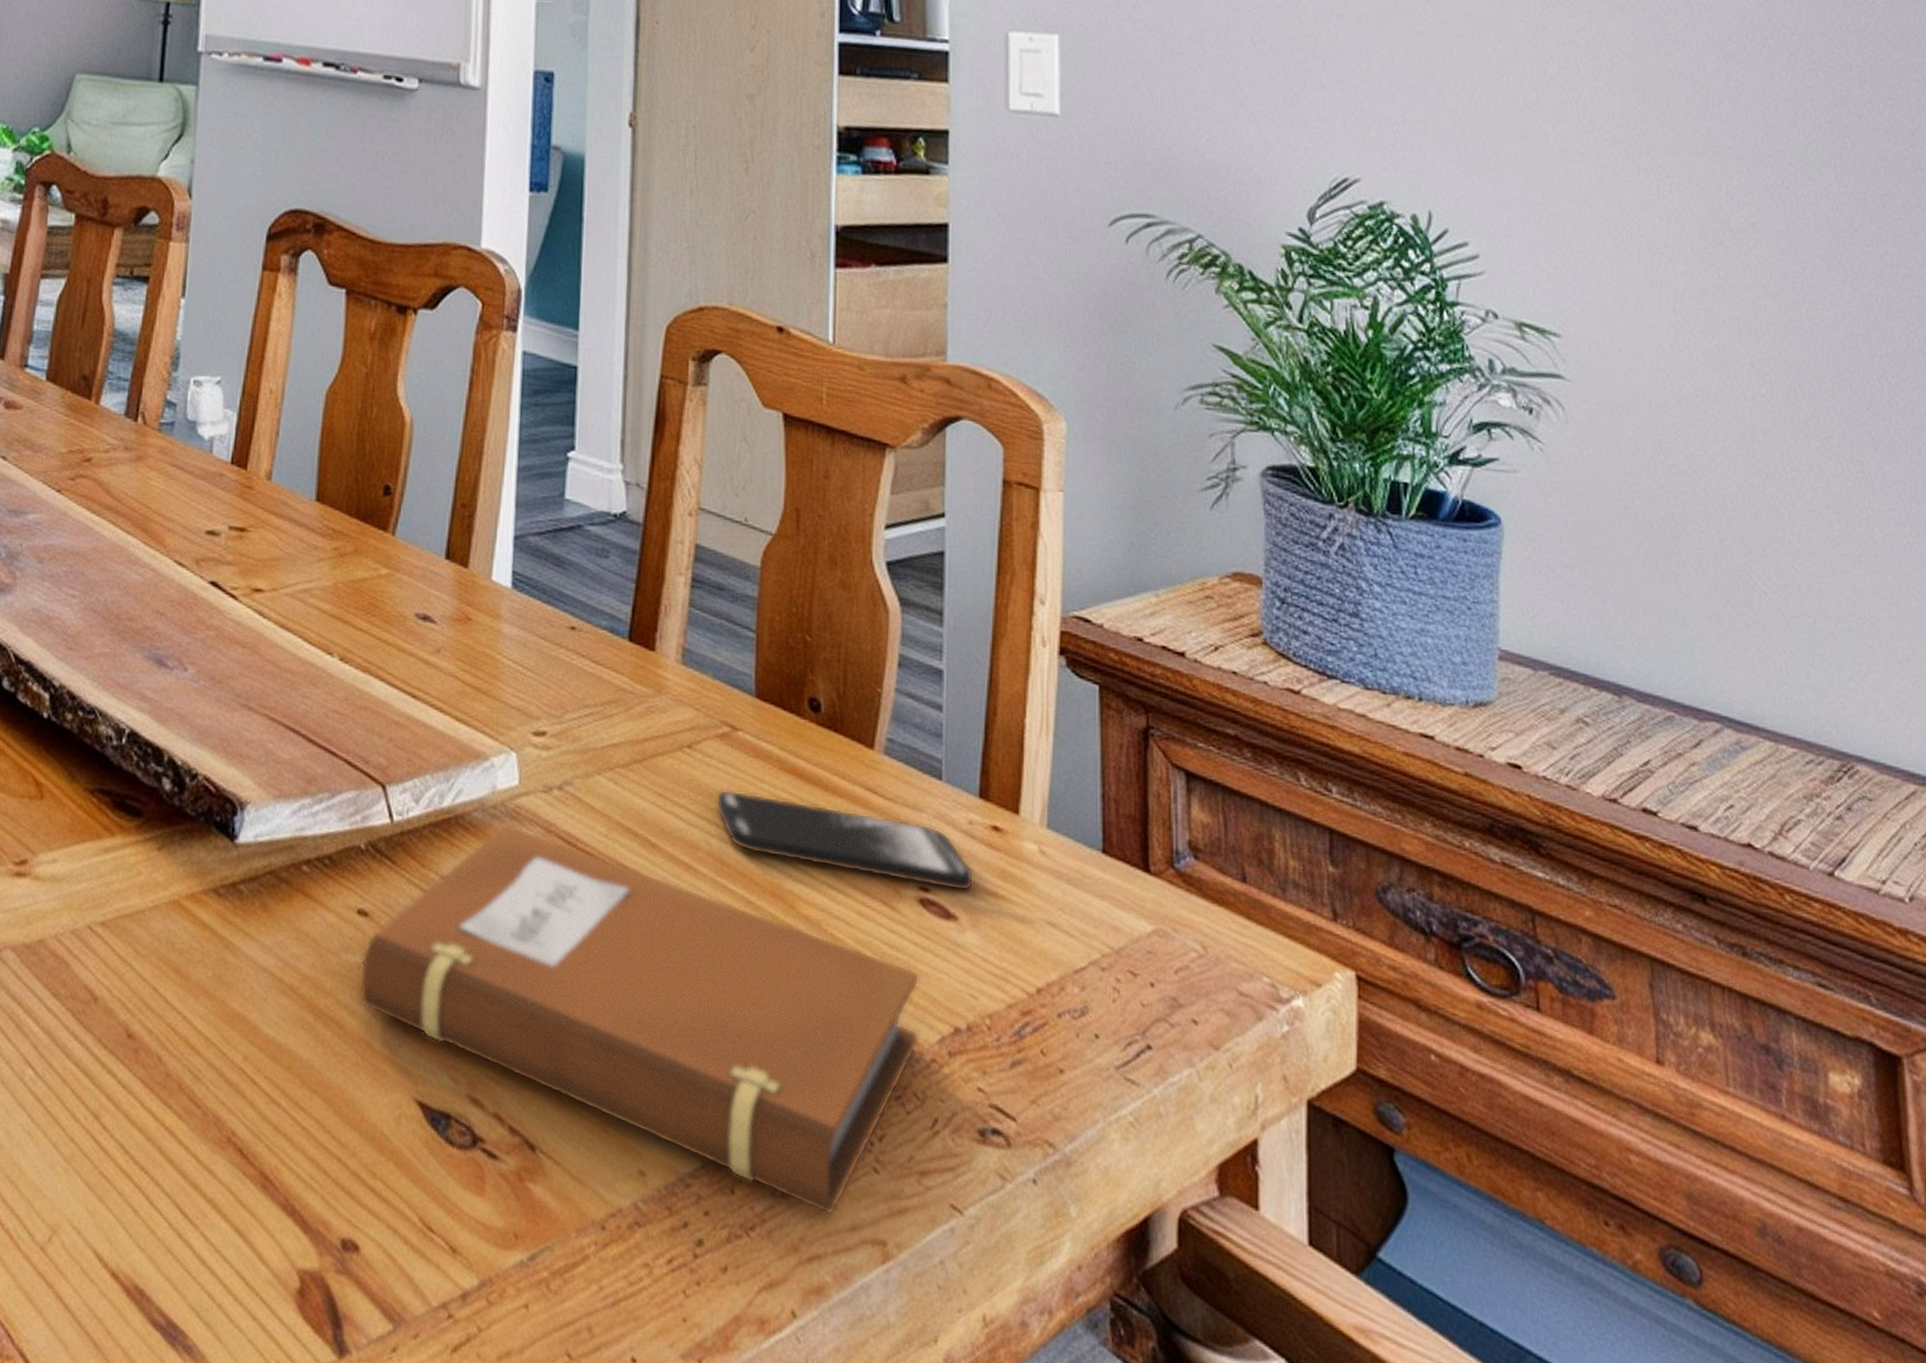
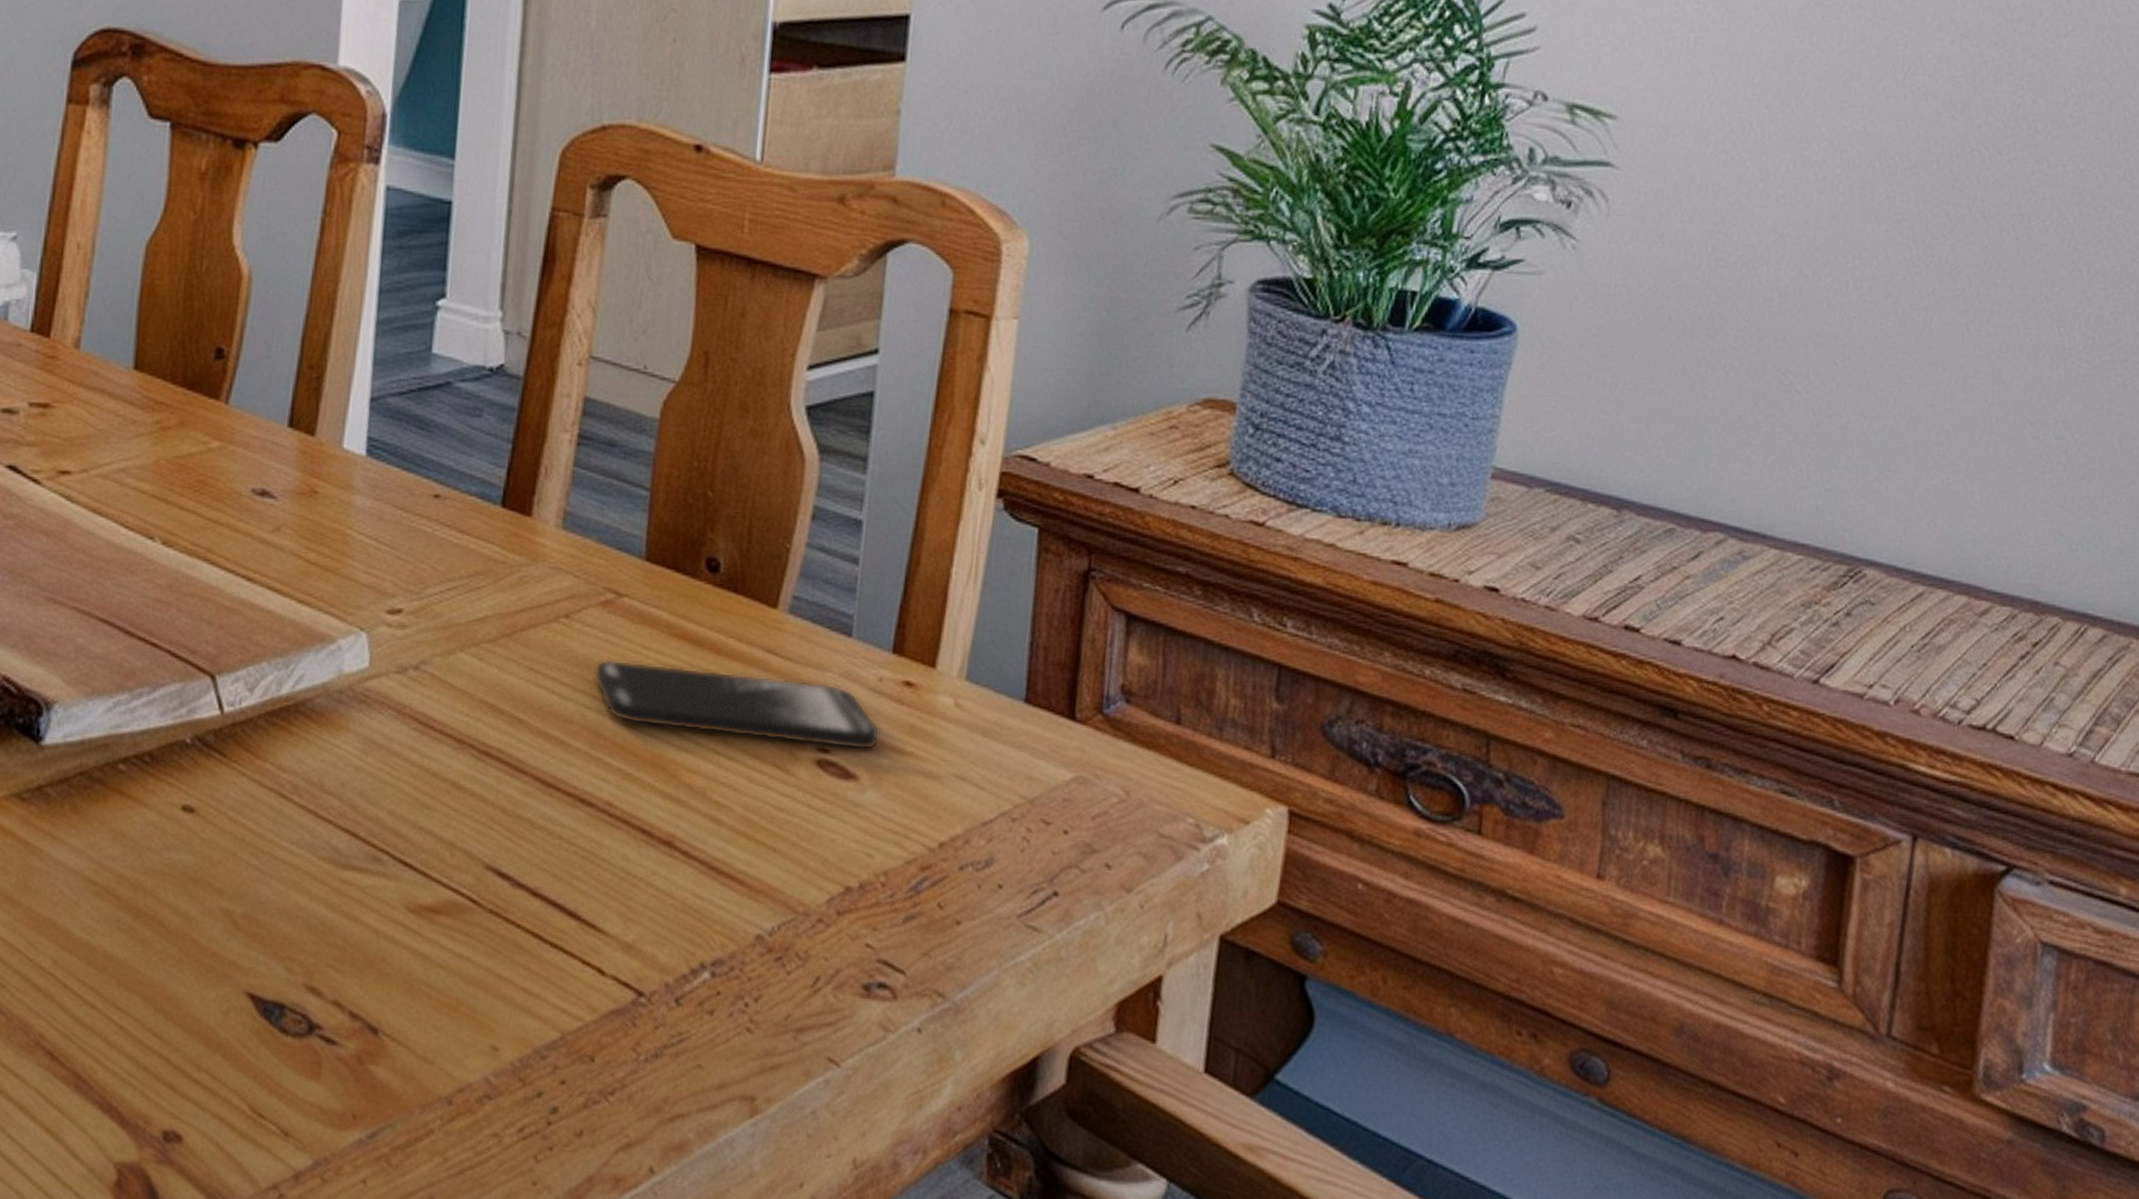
notebook: present [357,822,920,1215] -> none [181,707,811,1075]

